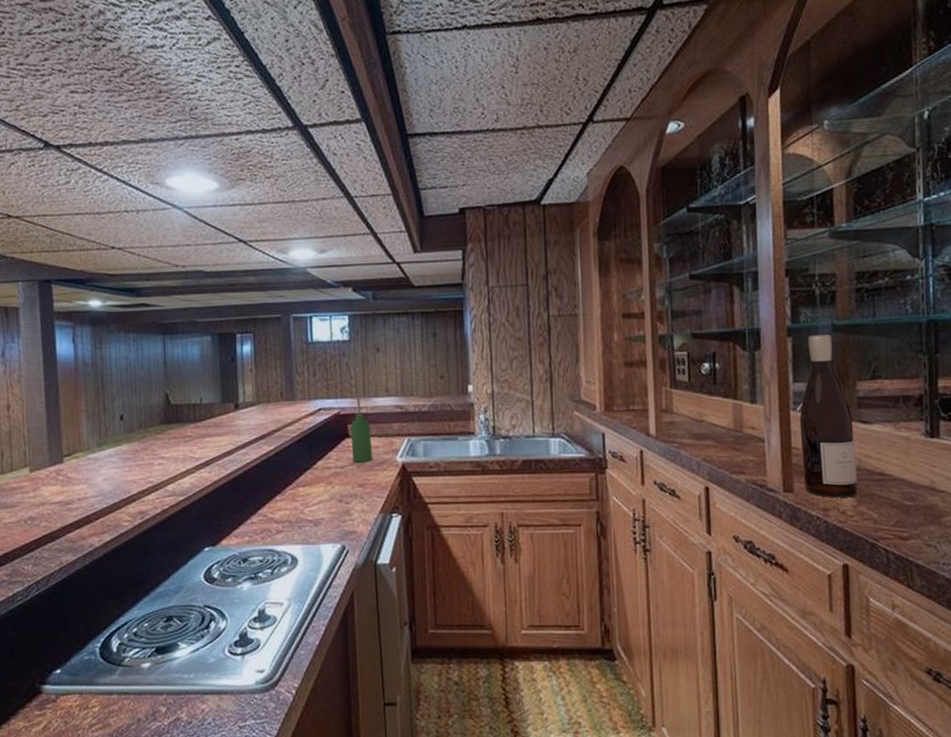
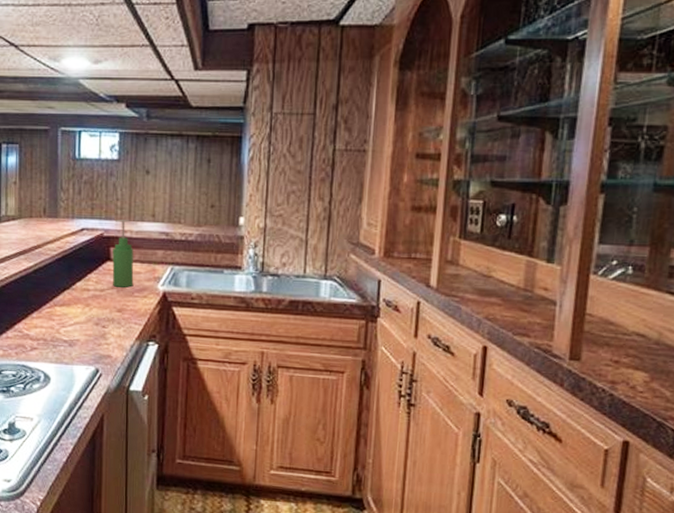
bottle: present [799,334,858,498] -> none [593,194,661,372]

